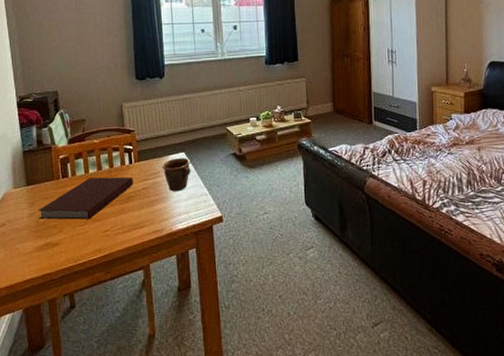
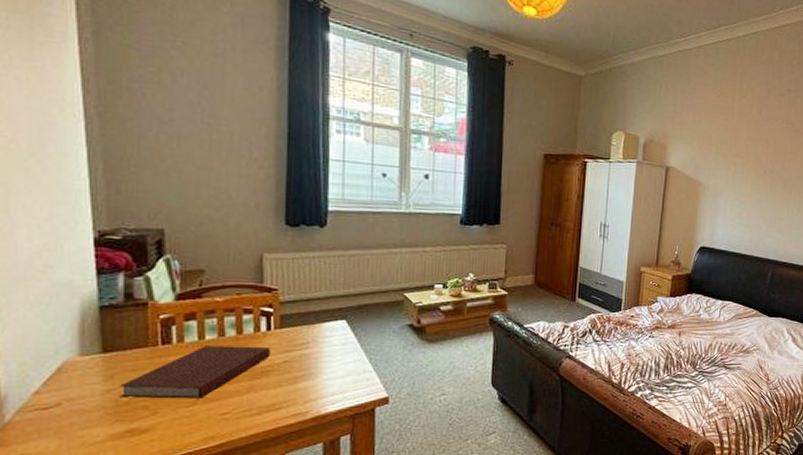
mug: present [162,158,191,192] -> none [312,326,353,367]

